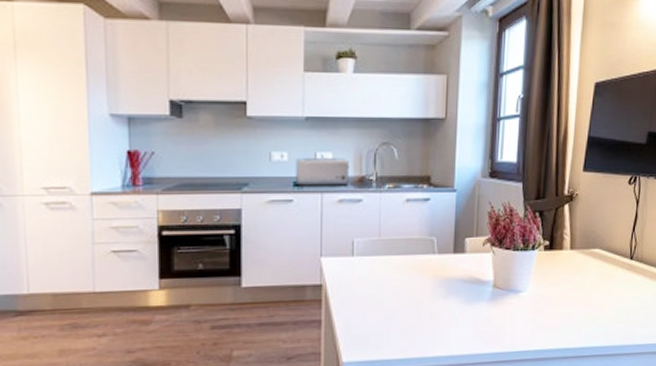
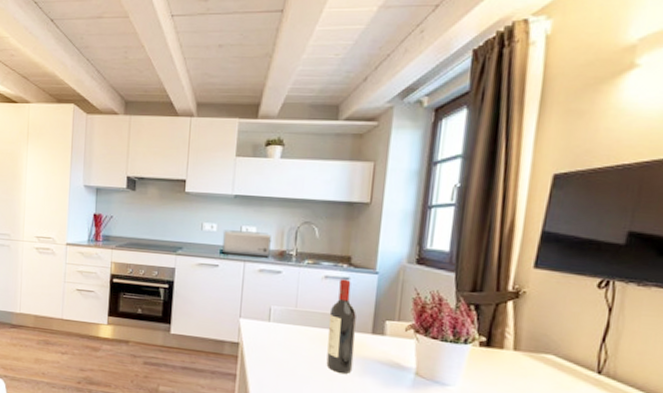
wine bottle: none [412,200,439,298] -> present [326,279,356,374]

